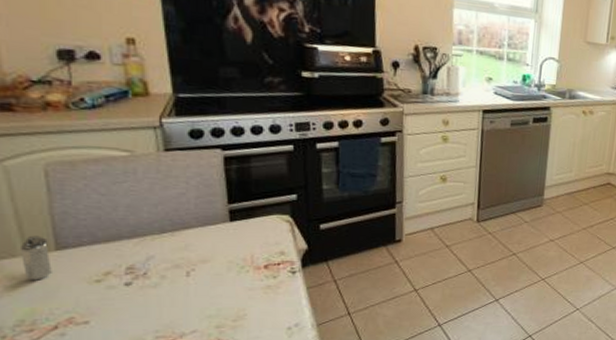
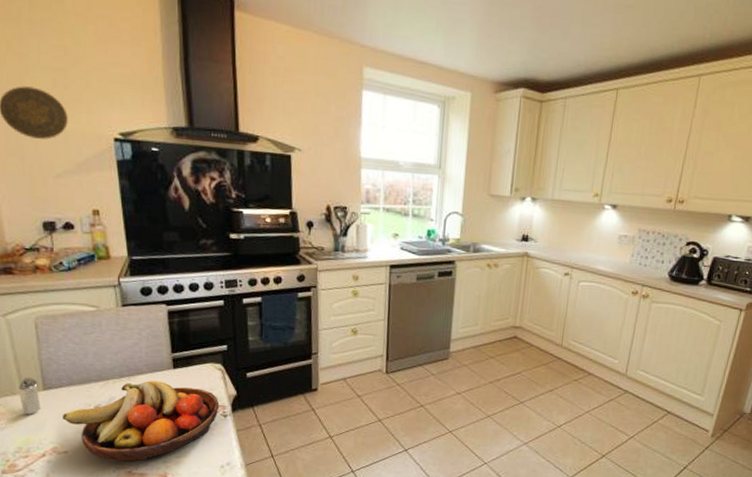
fruit bowl: none [83,236,287,329] -> present [63,381,220,461]

